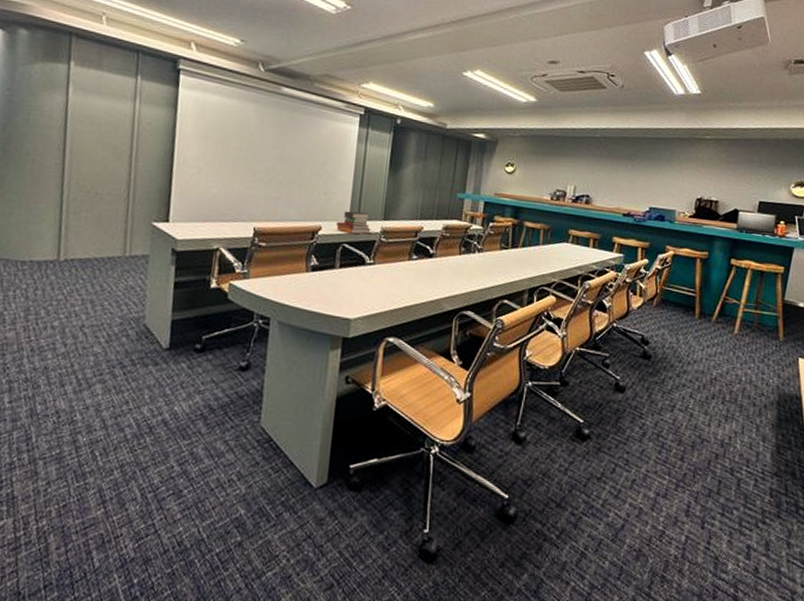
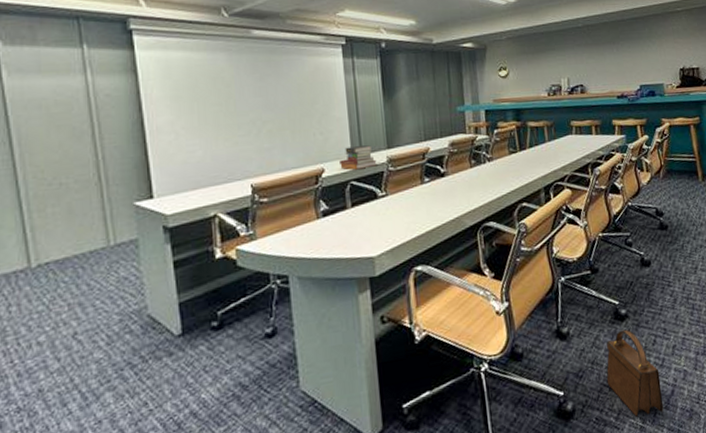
handbag: none [555,449,613,544] -> present [606,329,663,418]

